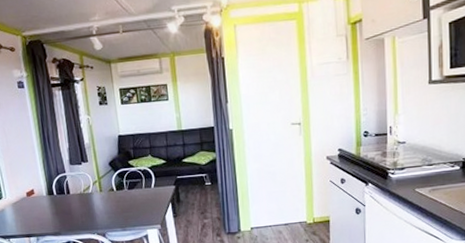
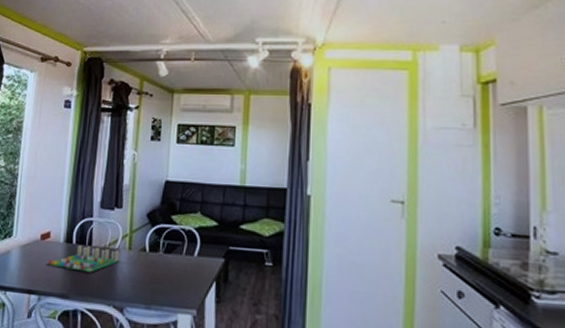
board game: none [36,194,95,215] -> present [46,245,120,273]

